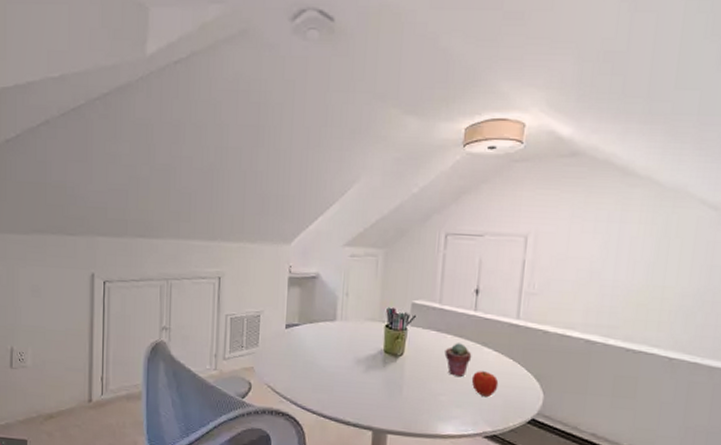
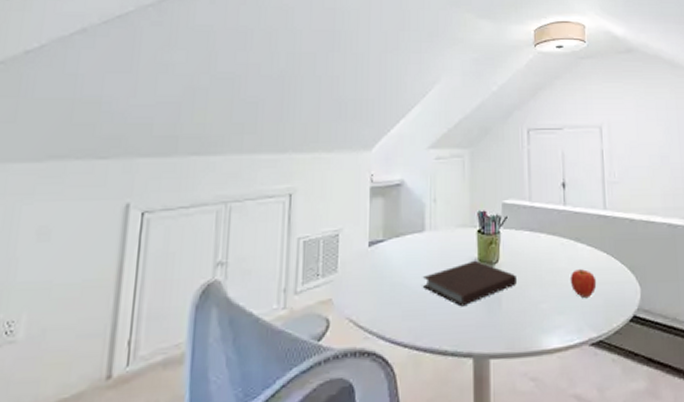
notebook: none [331,350,420,389] -> present [422,260,518,307]
potted succulent: present [444,343,472,378] -> none [540,241,567,280]

